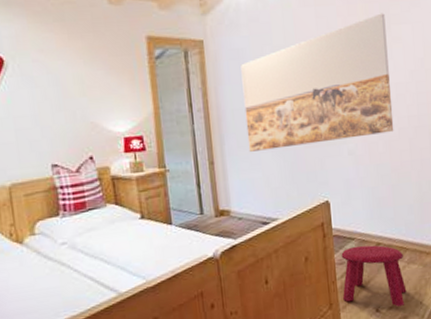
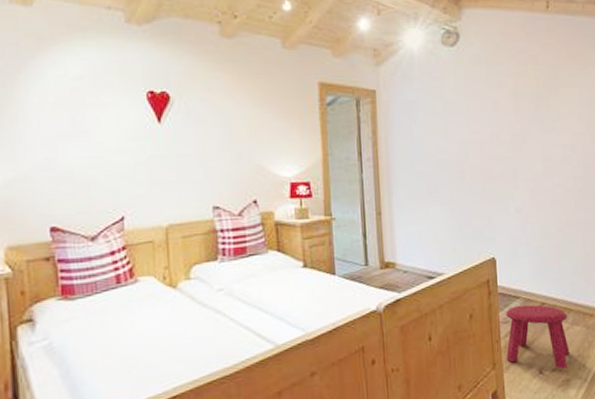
wall art: present [241,13,394,152] -> none [412,76,560,204]

